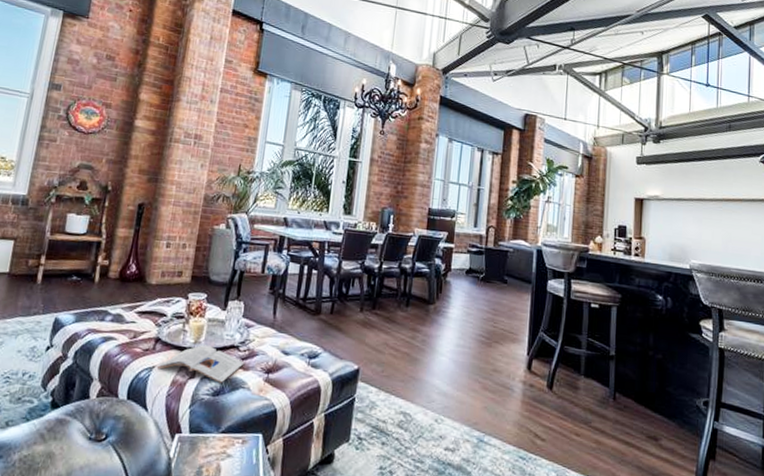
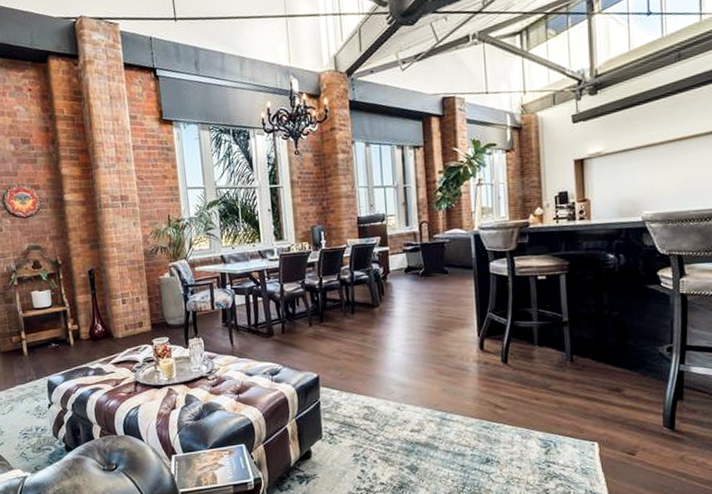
magazine: present [157,345,245,383] -> none [142,380,216,409]

